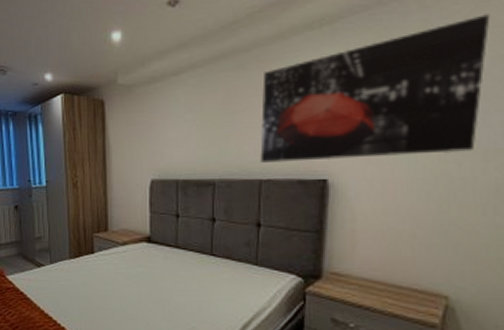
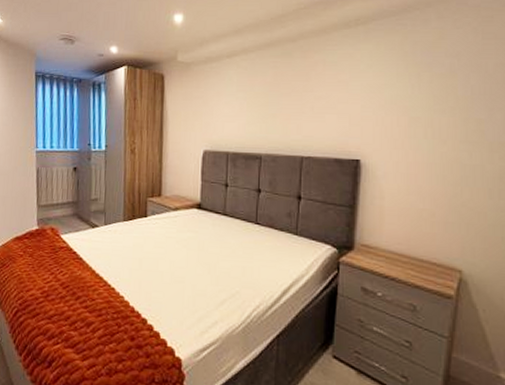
wall art: present [260,14,491,163] -> none [302,28,494,143]

